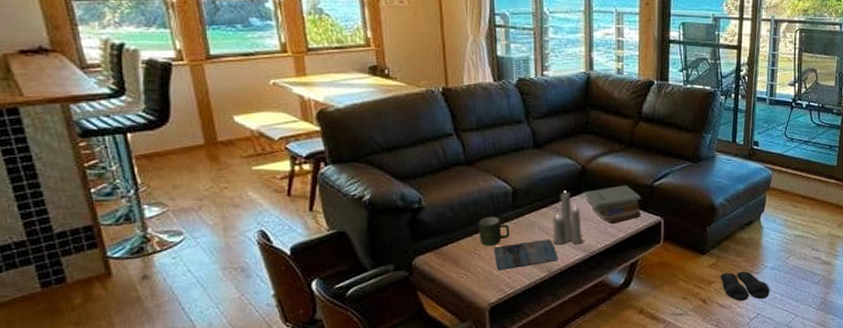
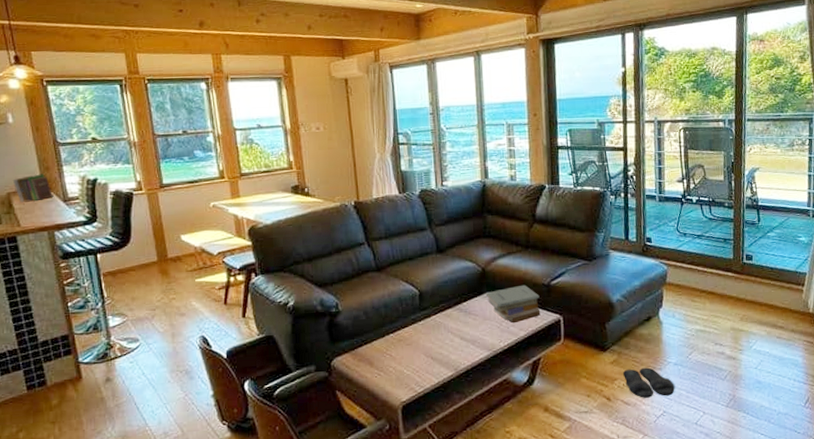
books: none [9,33,65,67] -> present [12,173,52,202]
mug: present [478,216,510,247] -> none [389,318,418,348]
magazine: present [493,239,558,271] -> none [403,339,464,370]
candle: present [553,190,583,245] -> none [457,292,487,344]

